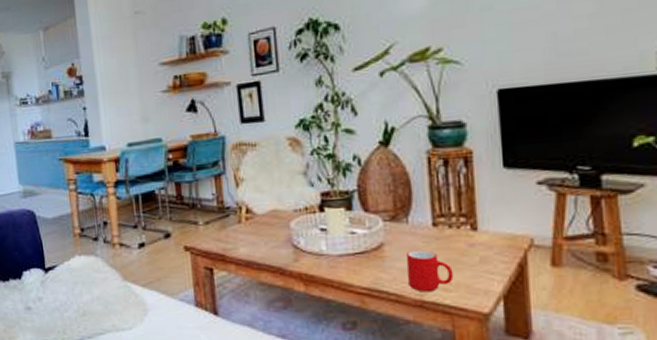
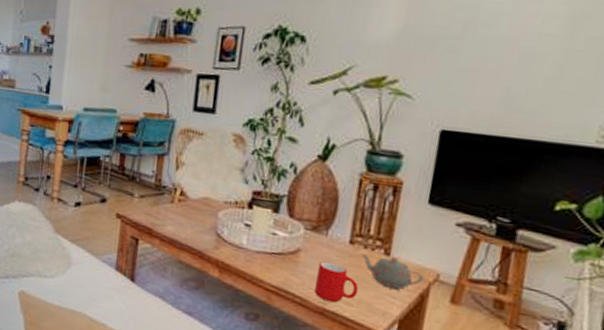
teapot: none [447,231,519,263] -> present [361,254,425,289]

